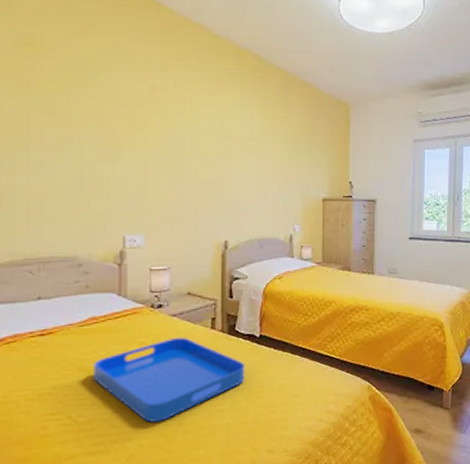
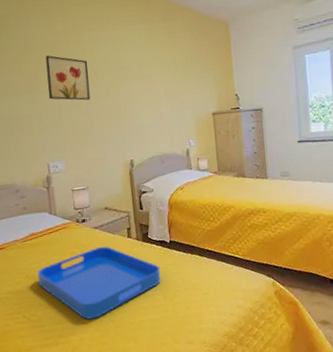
wall art: none [134,112,187,169] -> present [45,55,91,101]

